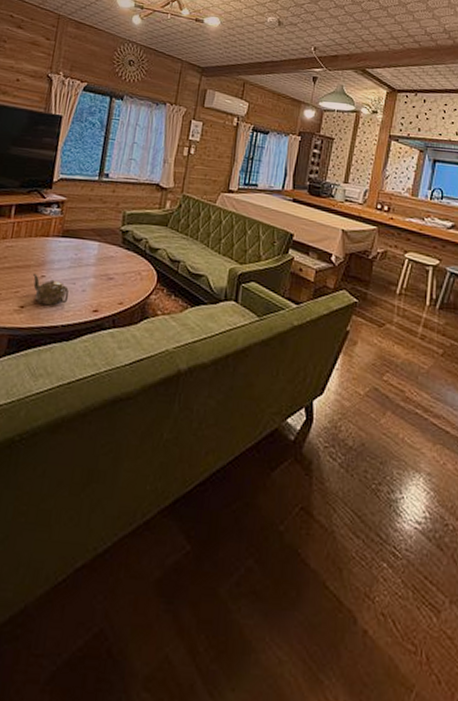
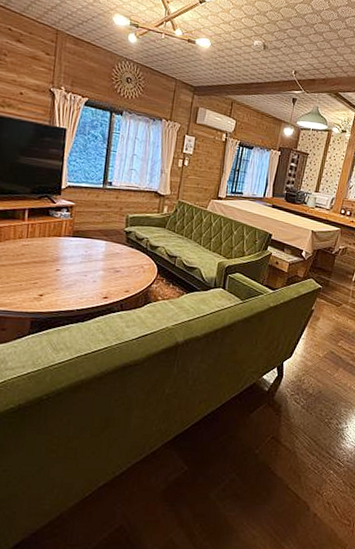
teapot: present [32,273,69,306] -> none [48,267,82,294]

